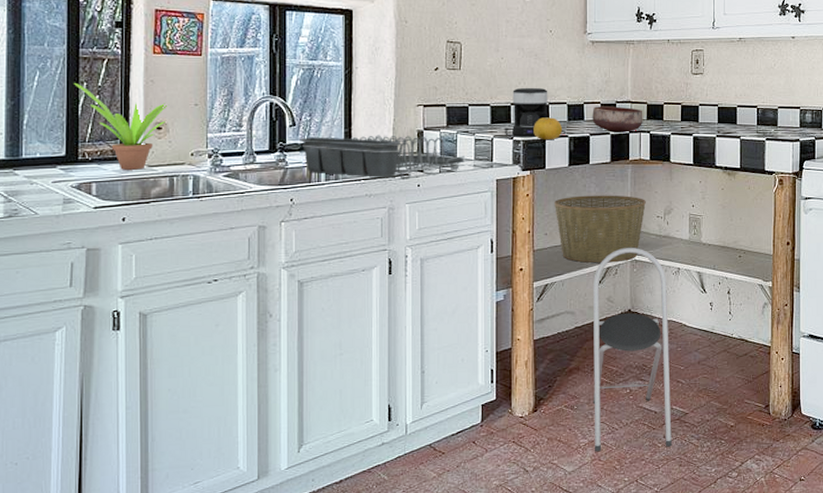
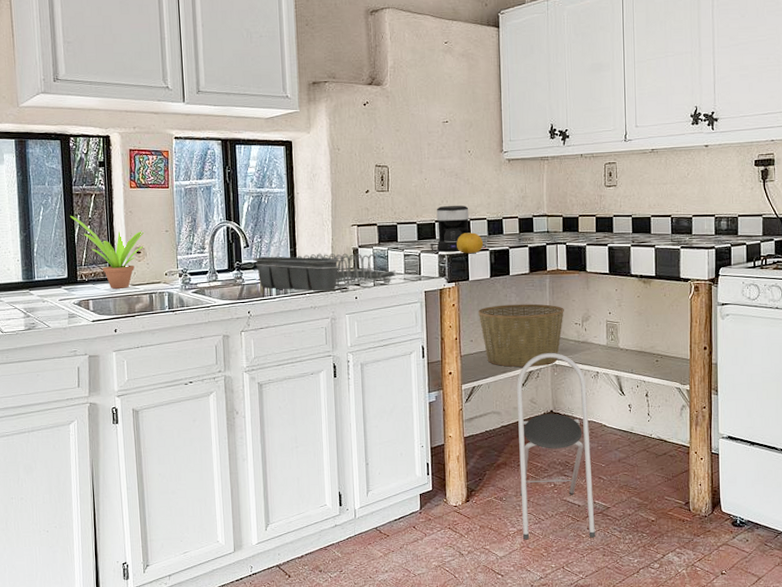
bowl: present [592,106,643,133] -> none [510,220,560,245]

